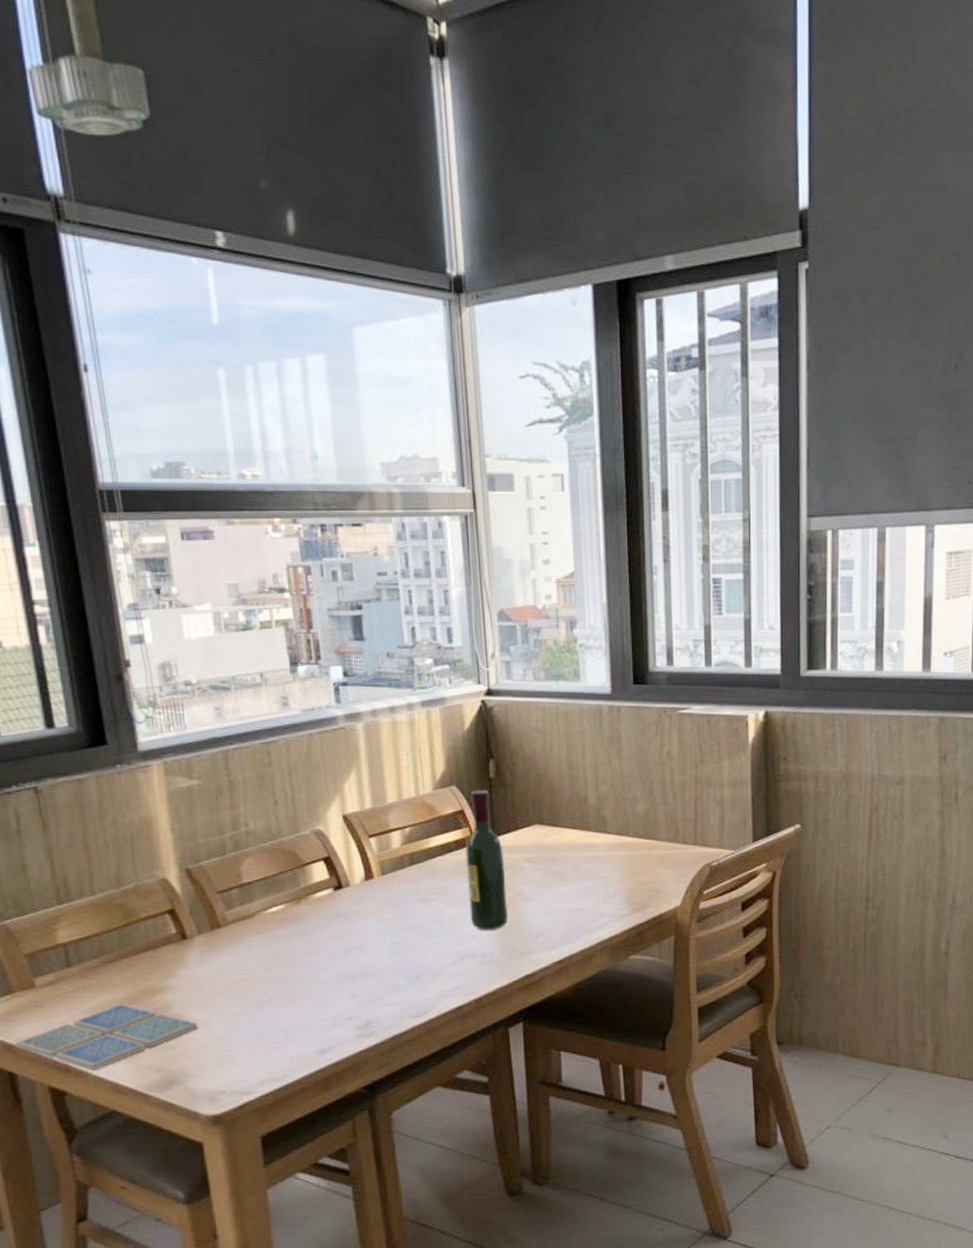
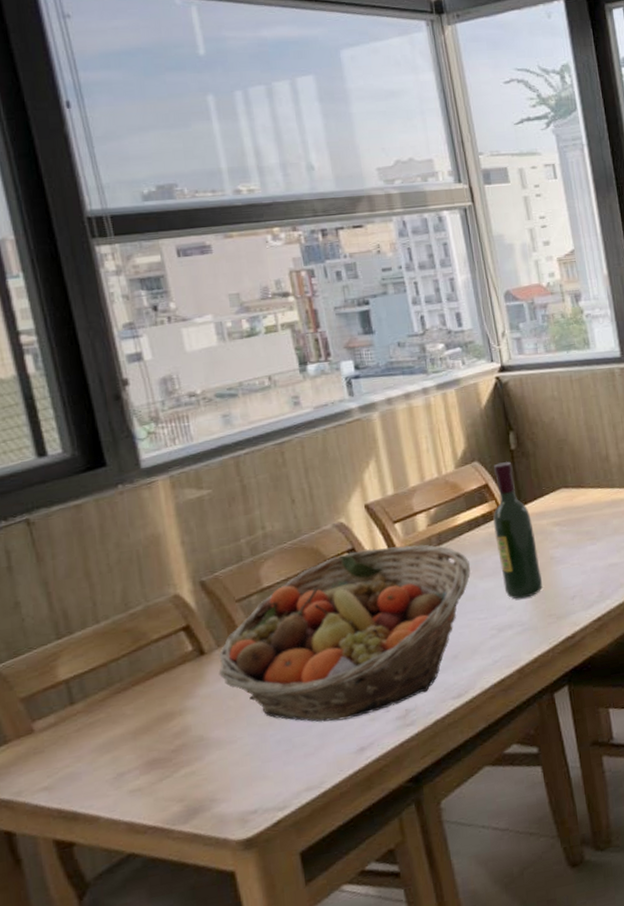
drink coaster: present [16,1003,198,1071] -> none [13,734,223,814]
fruit basket: none [198,859,440,1021] -> present [219,544,471,722]

